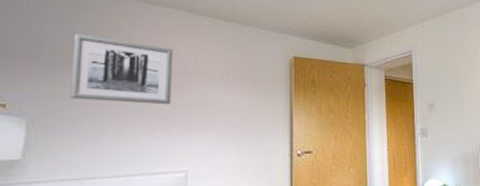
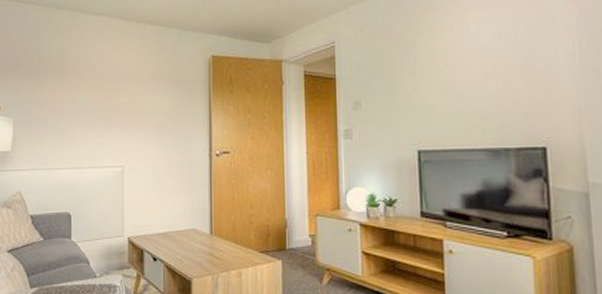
wall art: present [69,33,173,105] -> none [39,46,111,106]

